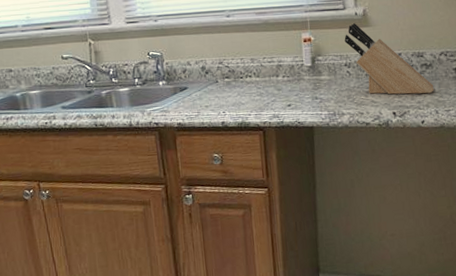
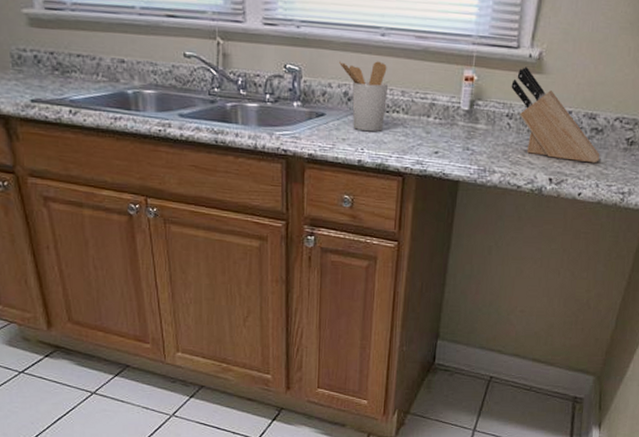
utensil holder: none [194,38,240,97] -> present [339,61,389,132]

